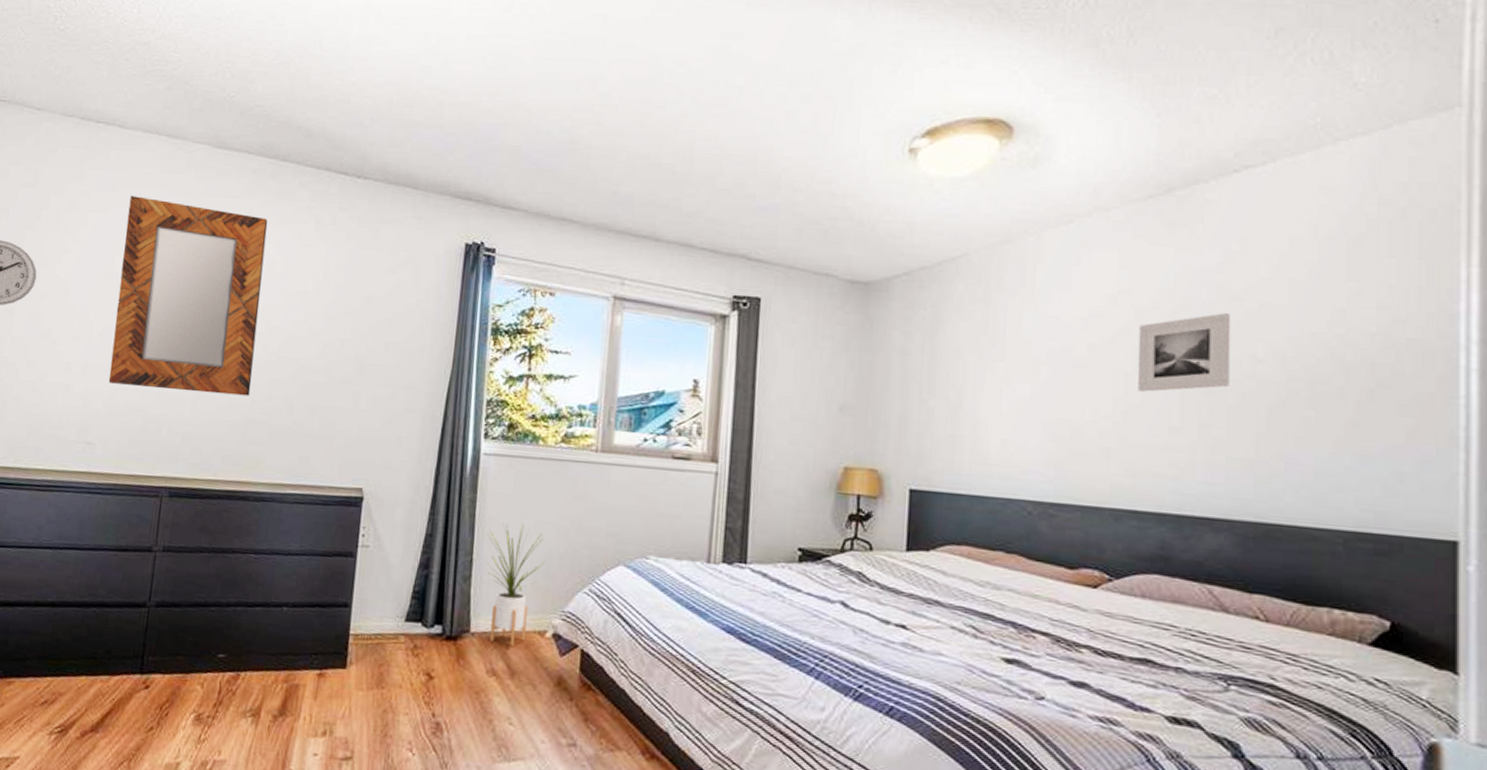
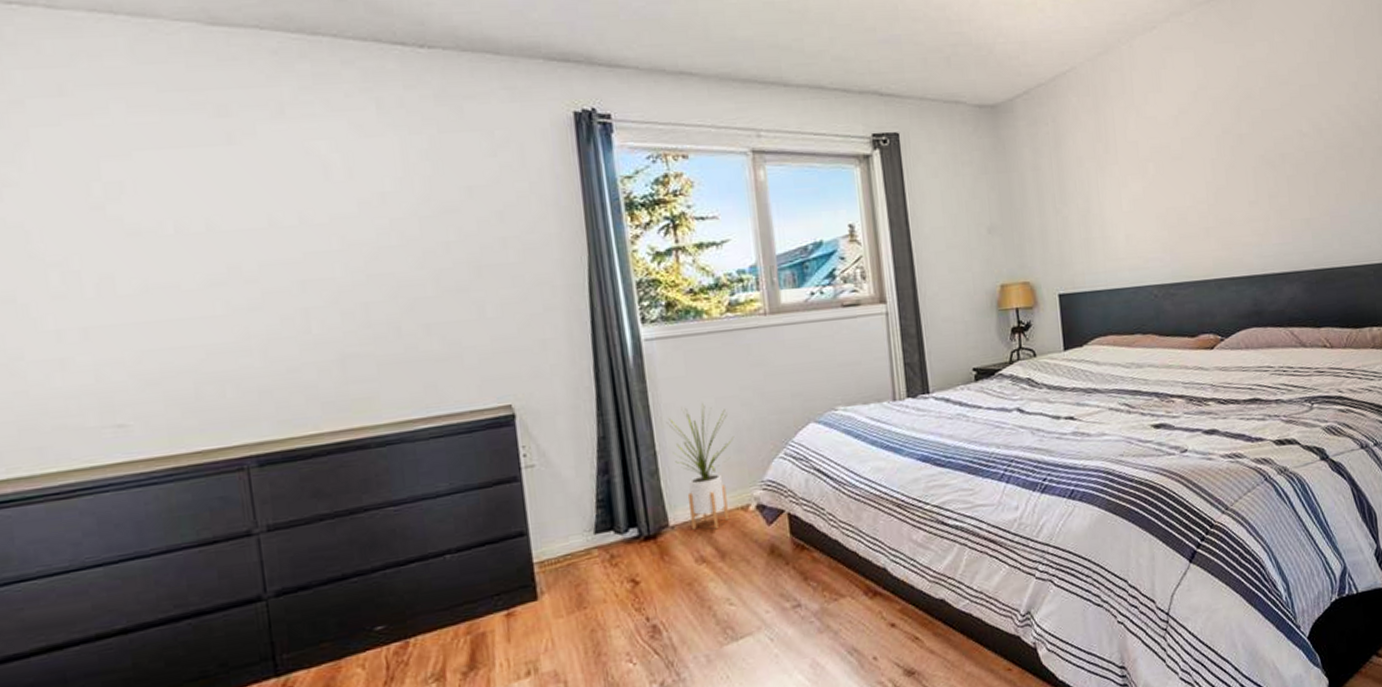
home mirror: present [108,196,268,397] -> none [92,99,340,346]
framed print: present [1137,313,1231,392] -> none [1216,97,1286,174]

